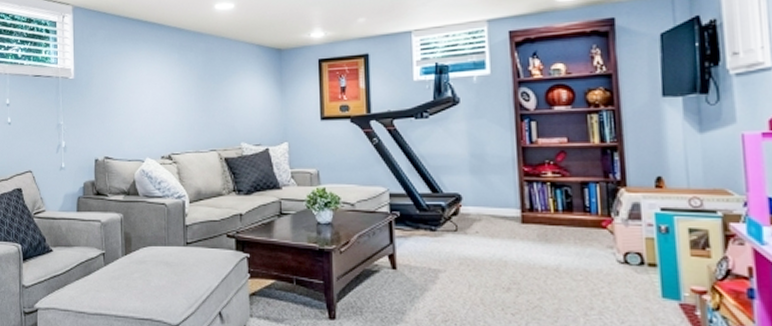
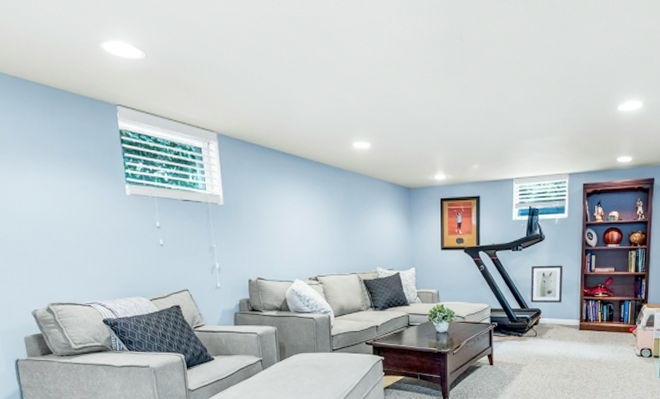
wall art: none [443,135,491,187] -> present [531,265,563,304]

